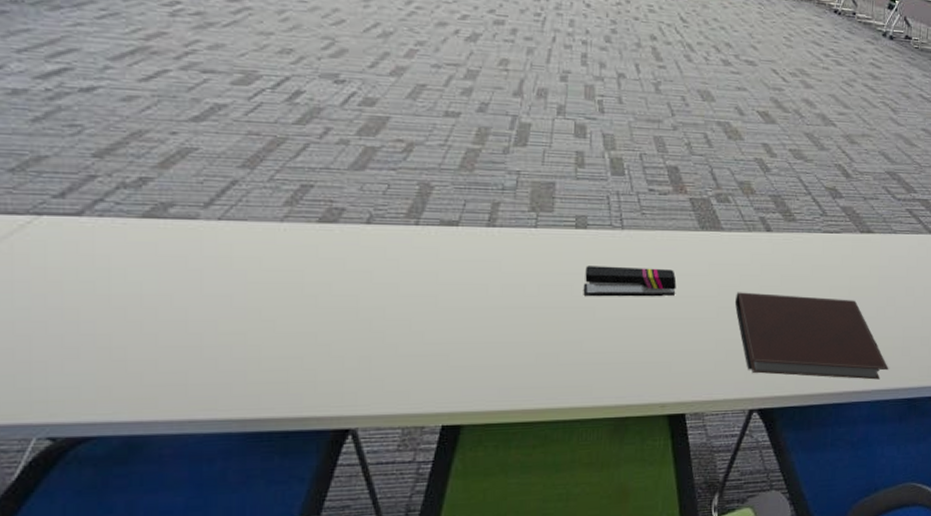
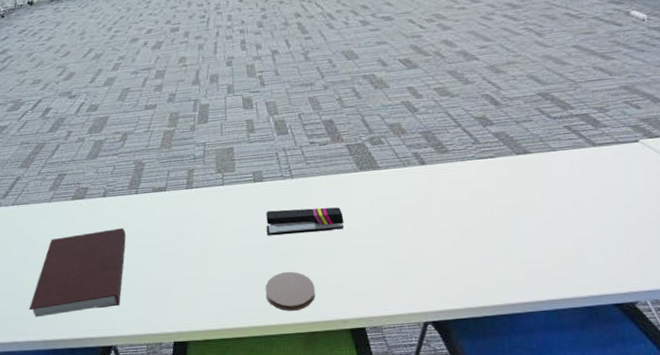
notebook: none [223,267,393,384] -> present [29,227,126,317]
coaster: none [572,342,633,391] -> present [265,271,316,311]
notebook: present [734,292,889,380] -> none [398,218,563,291]

